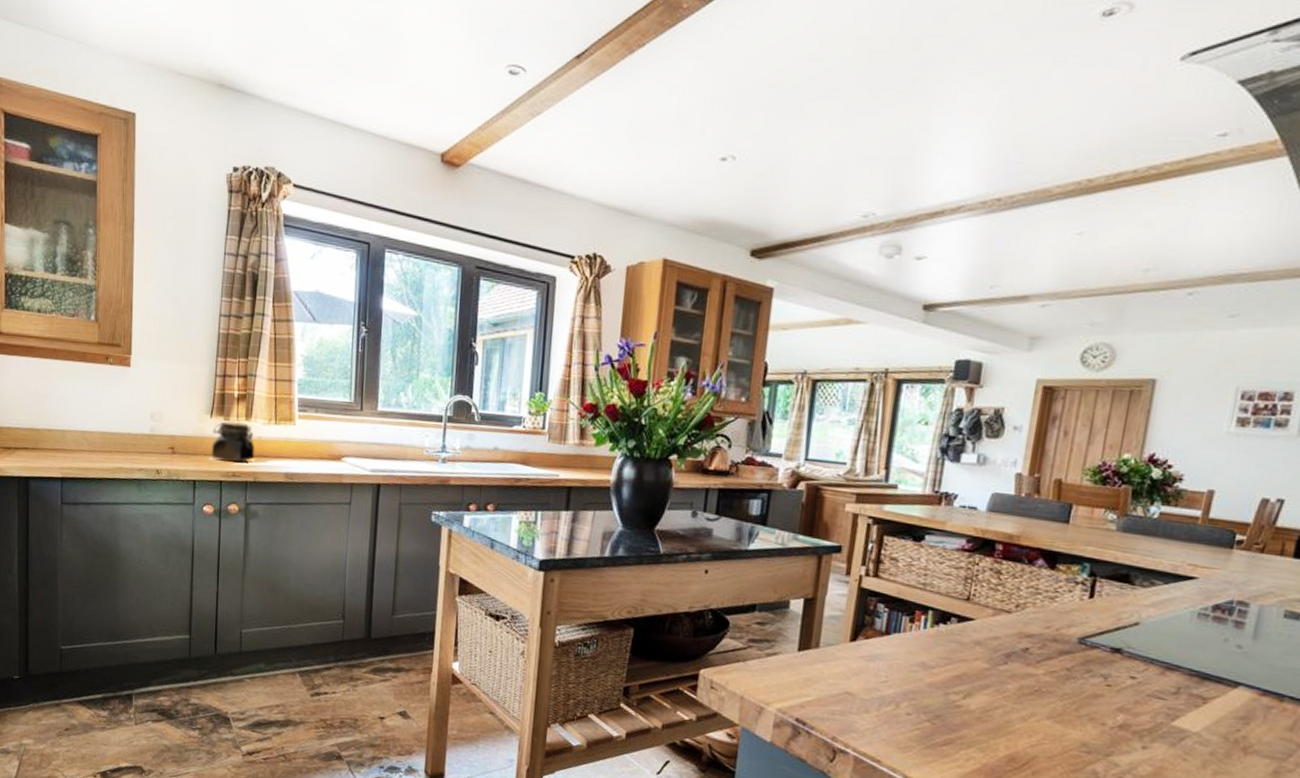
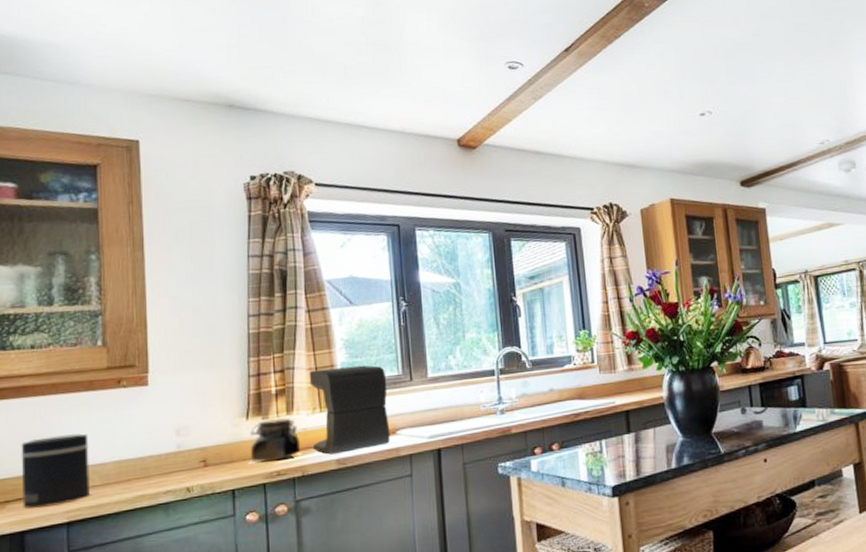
cylinder: none [28,396,81,461] -> present [21,433,91,509]
coffee maker: none [265,381,339,469] -> present [309,365,390,455]

